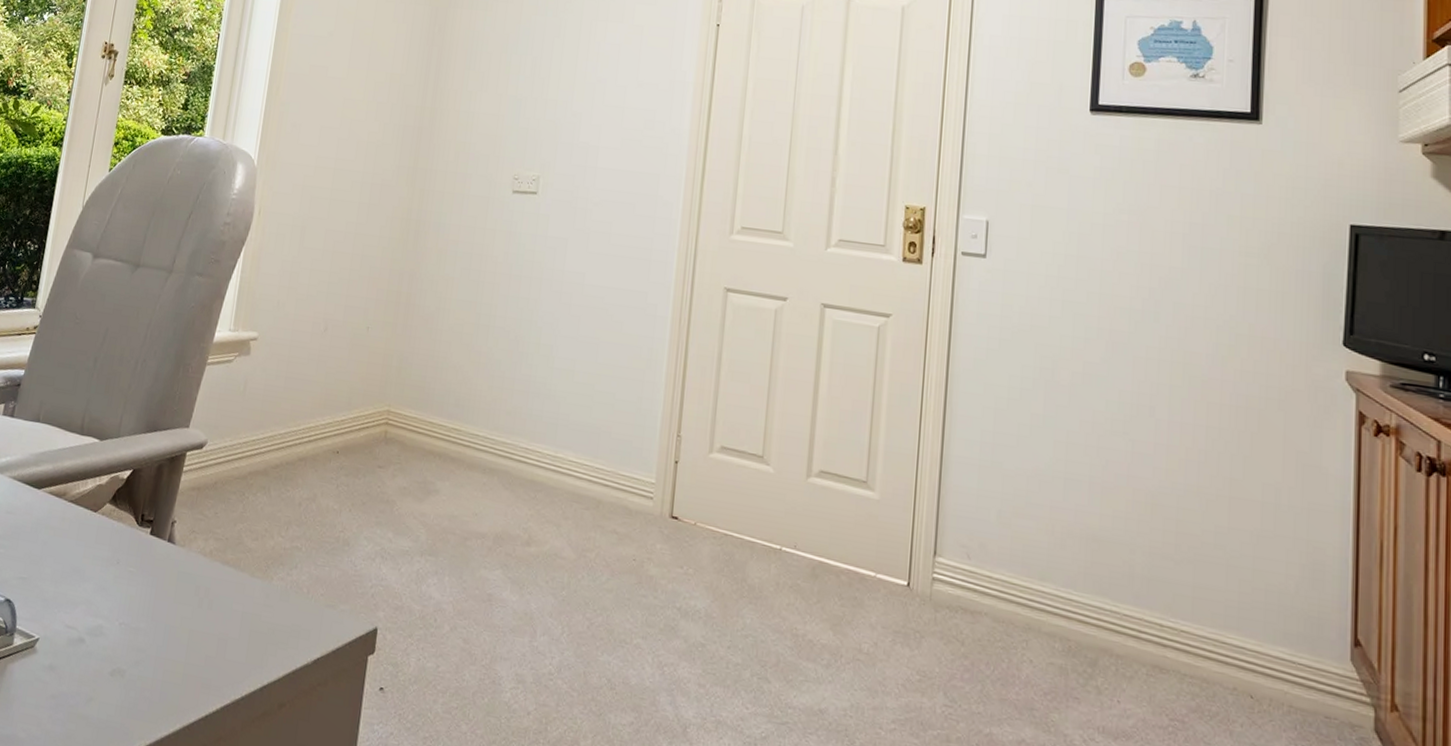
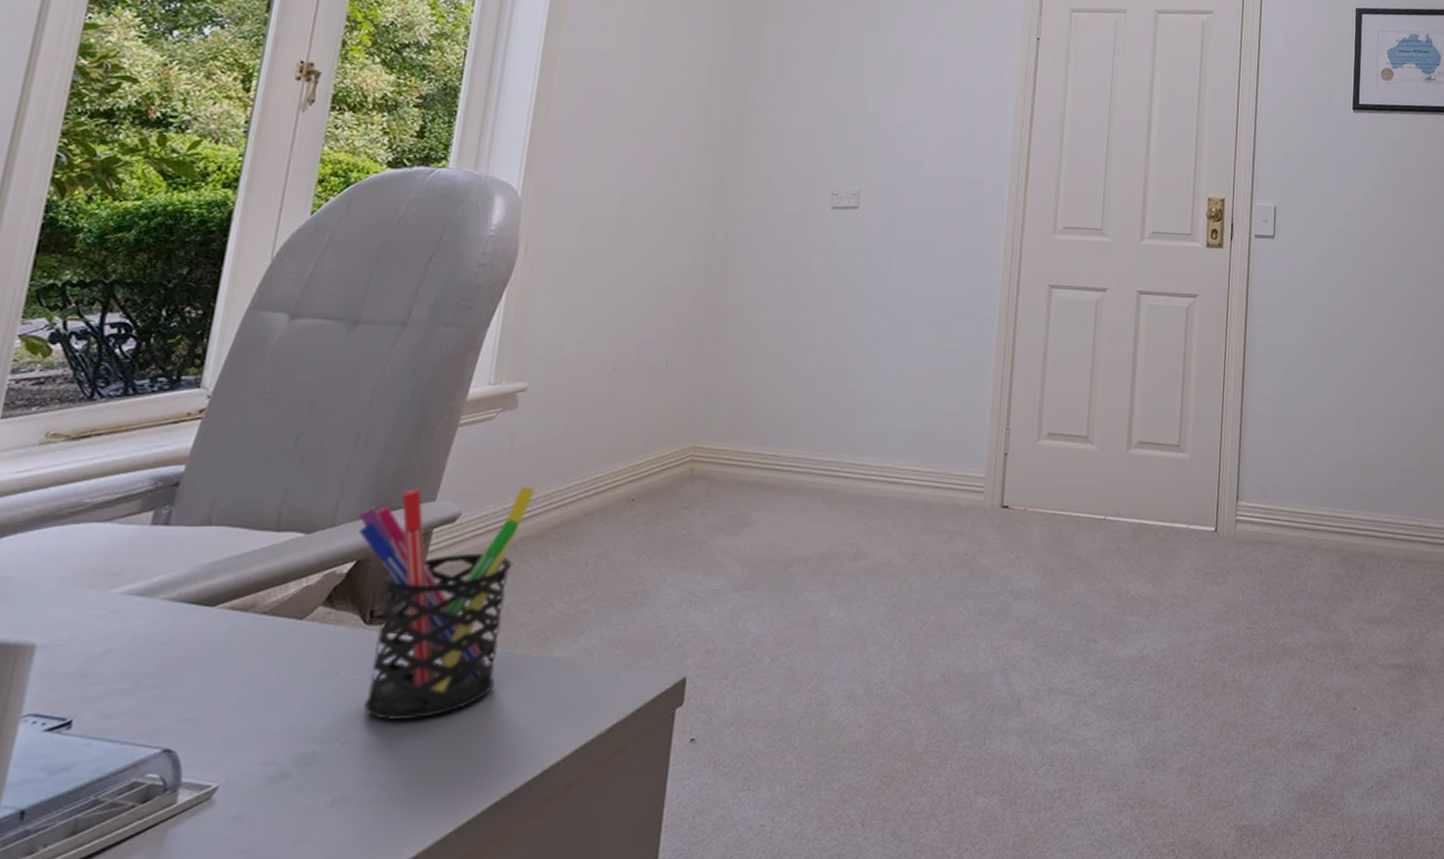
pen holder: none [135,414,262,616] -> present [358,485,535,721]

